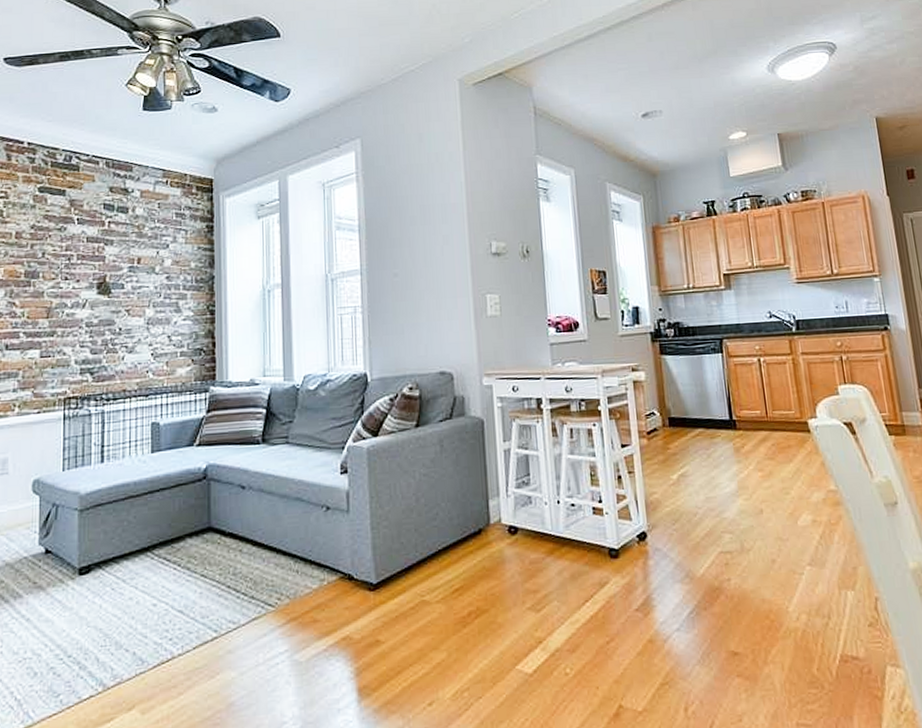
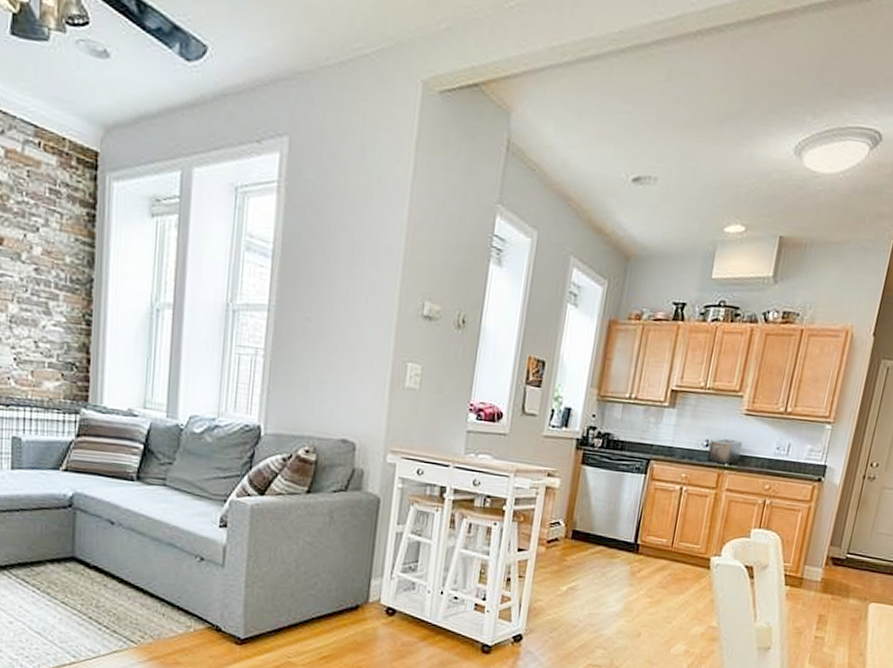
toaster: none [772,306,806,331] -> present [707,438,742,465]

